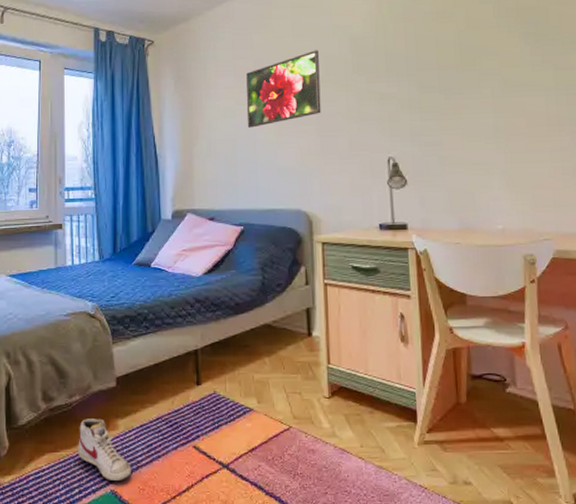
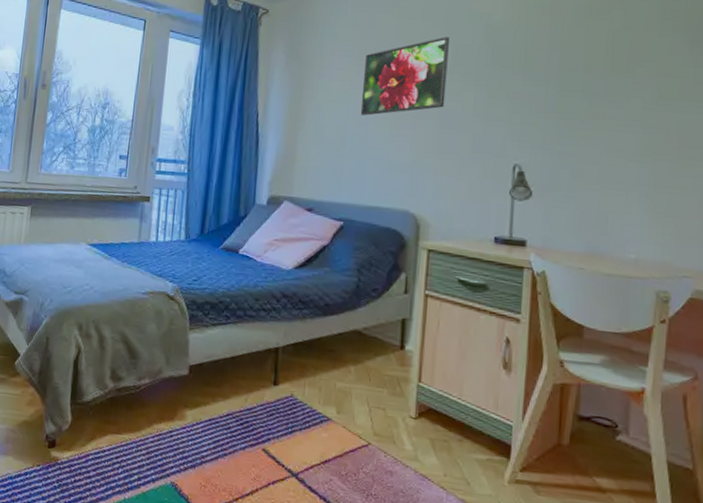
shoe: present [78,419,131,481] -> none [141,404,195,474]

